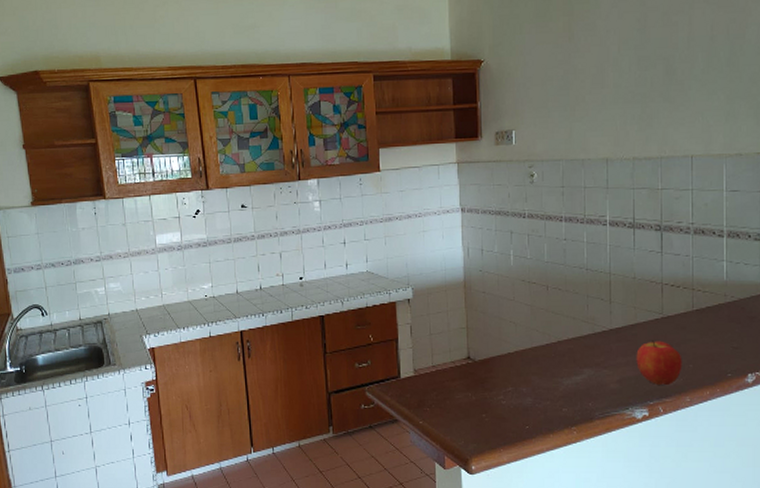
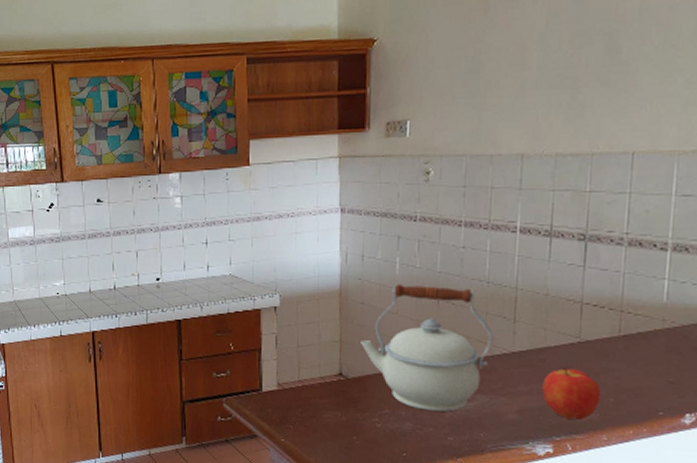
kettle: none [485,273,594,386] -> present [361,283,493,412]

